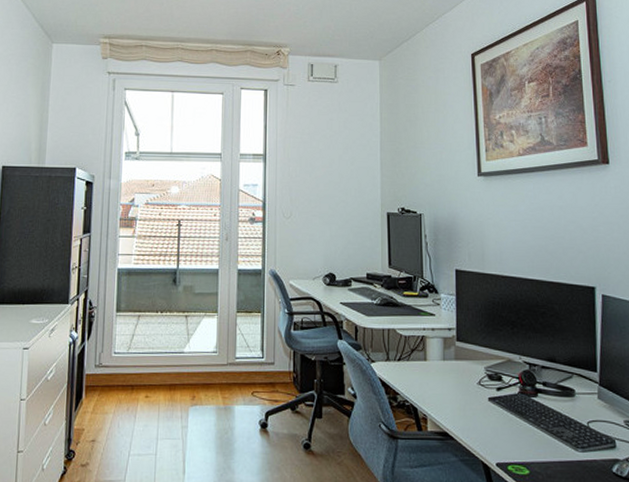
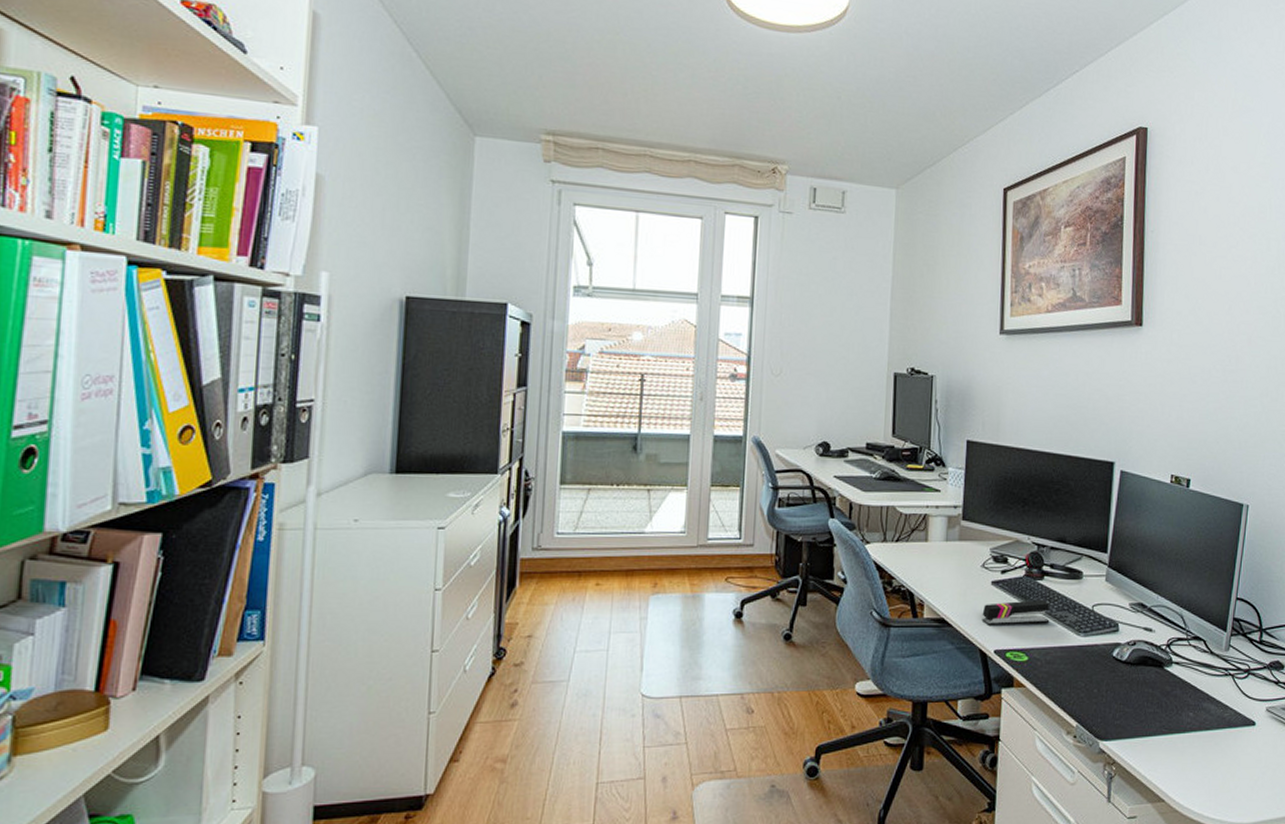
stapler: none [482,415,547,441] -> present [981,599,1050,627]

